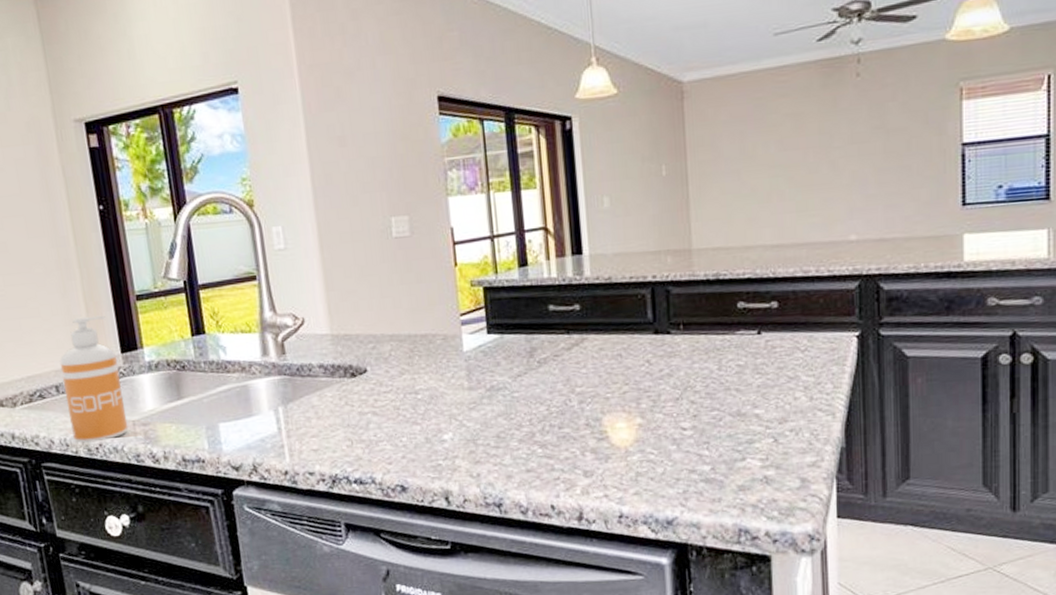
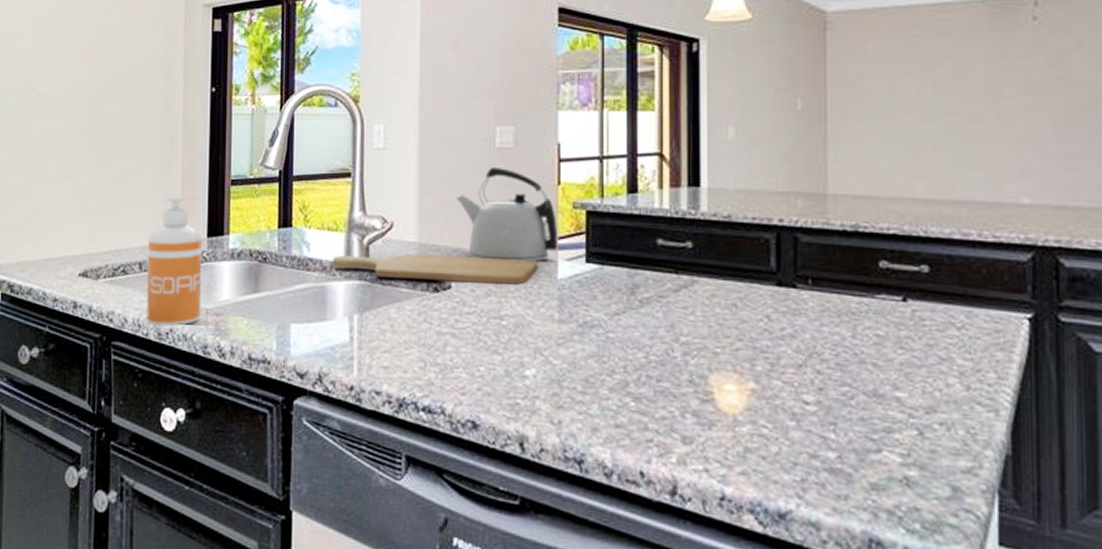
chopping board: none [251,337,445,370] -> present [333,254,538,285]
kettle: none [361,255,462,342] -> present [456,166,559,262]

